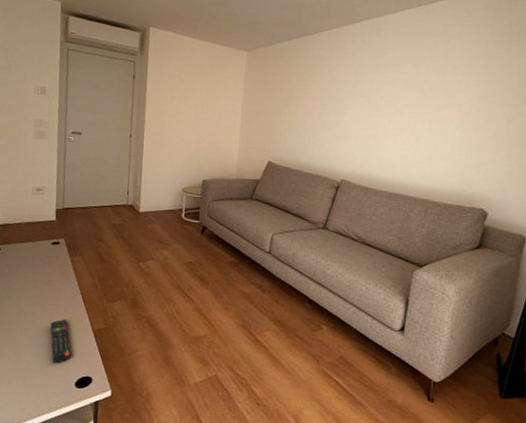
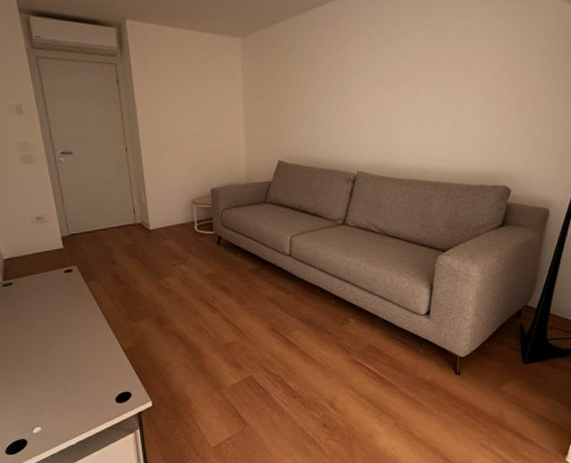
remote control: present [50,318,72,364] -> none [79,342,107,384]

